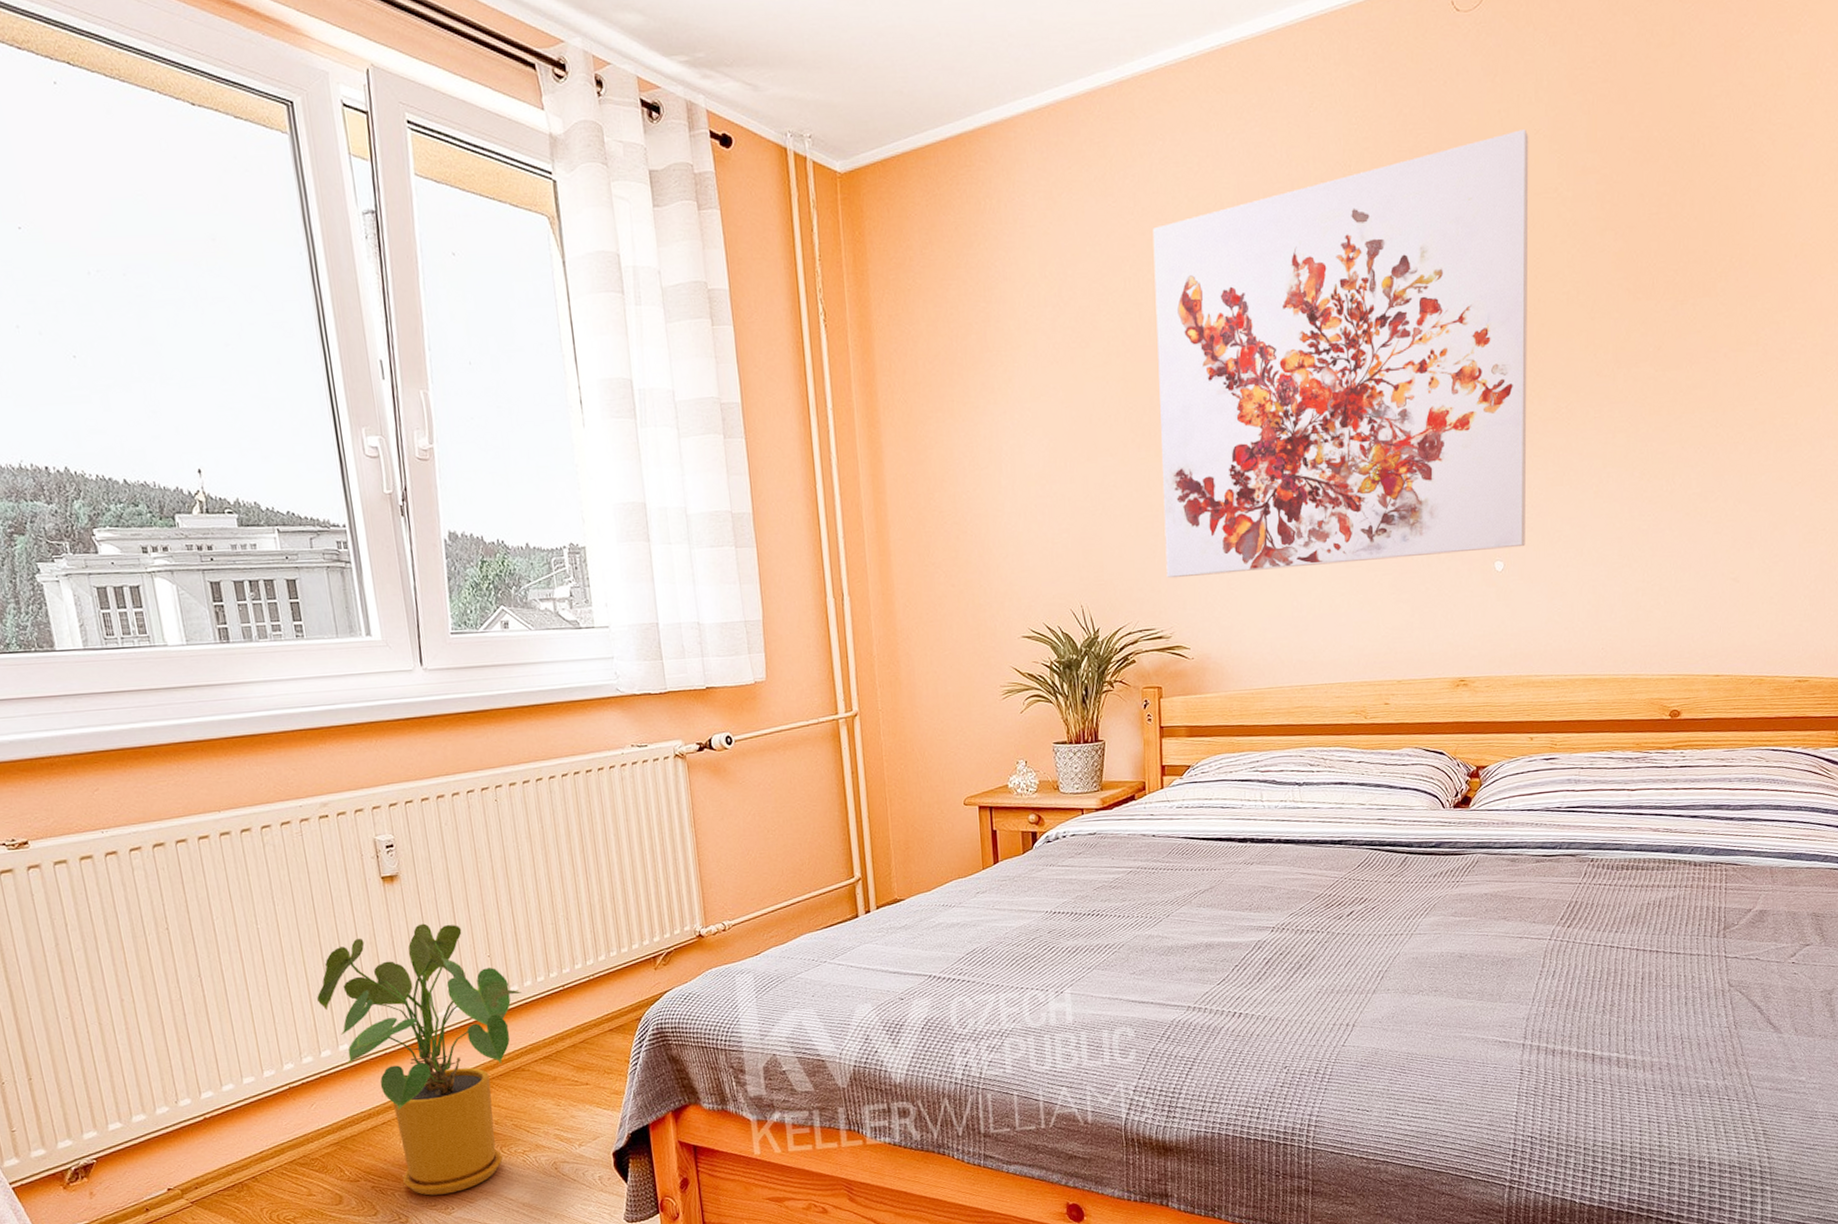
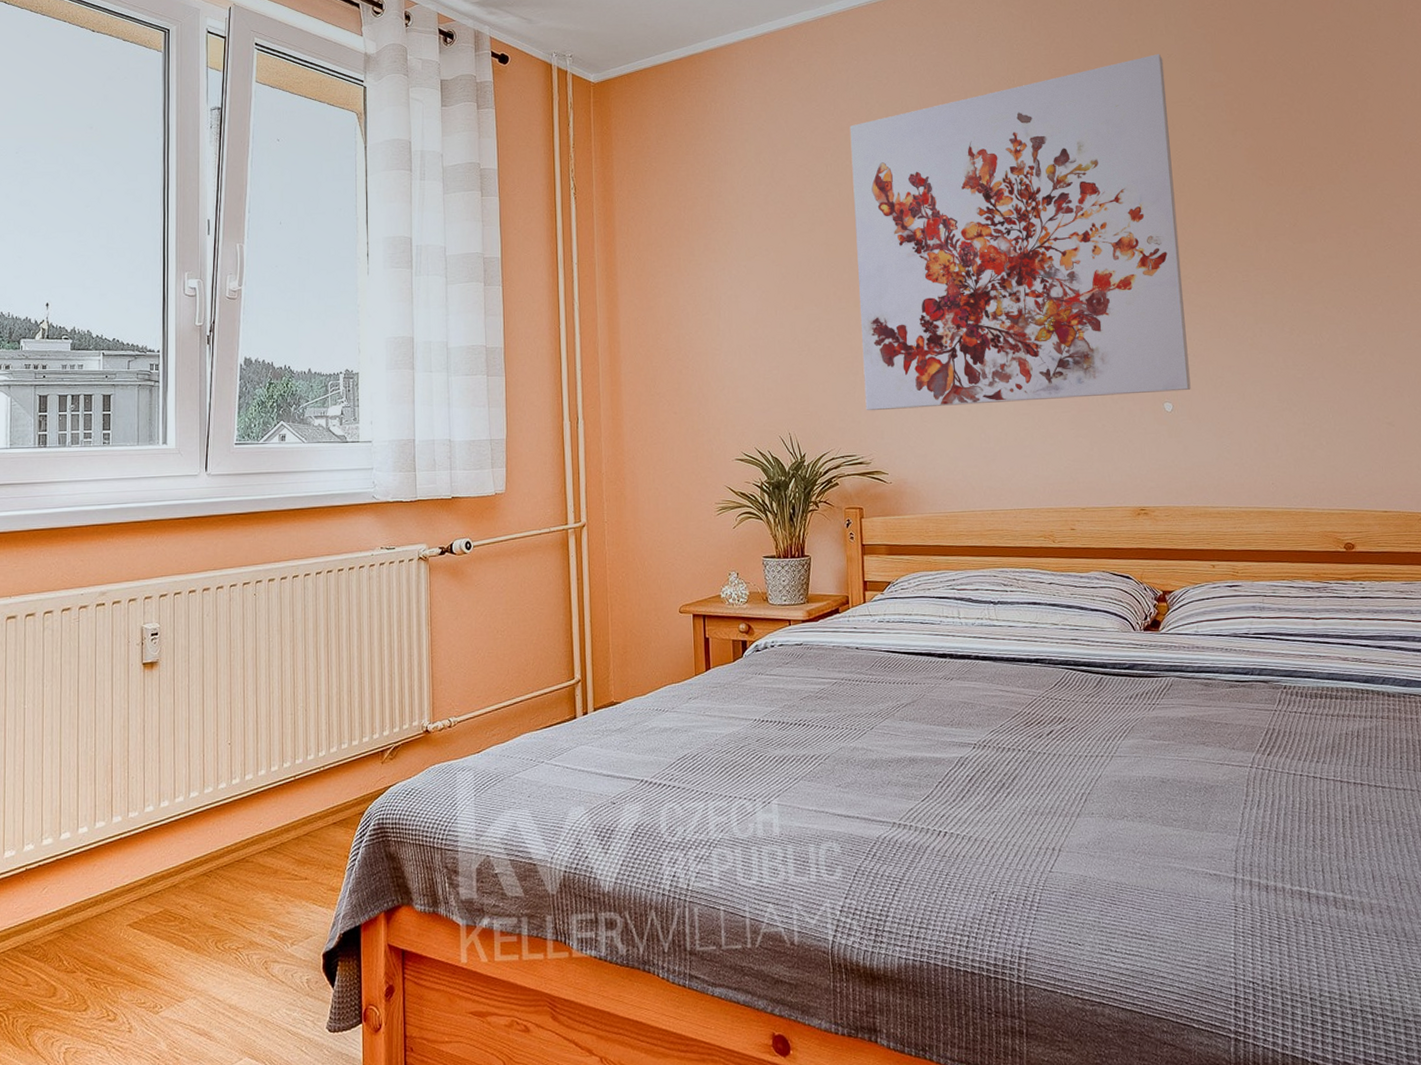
house plant: present [317,923,523,1196] -> none [67,709,256,992]

